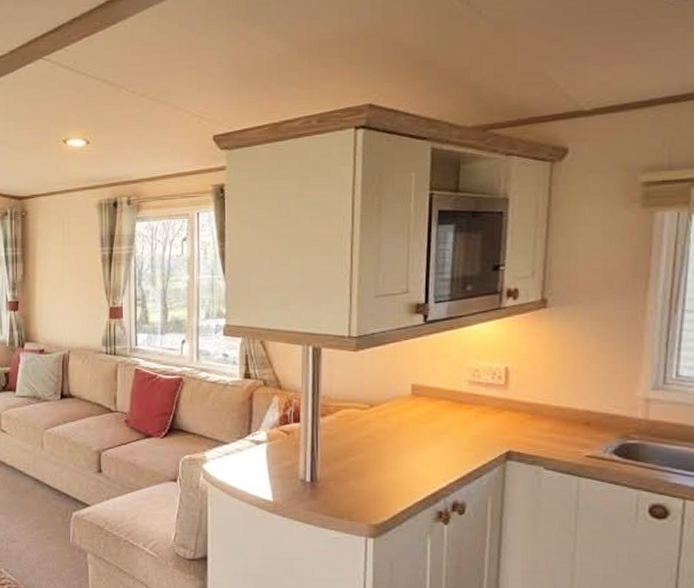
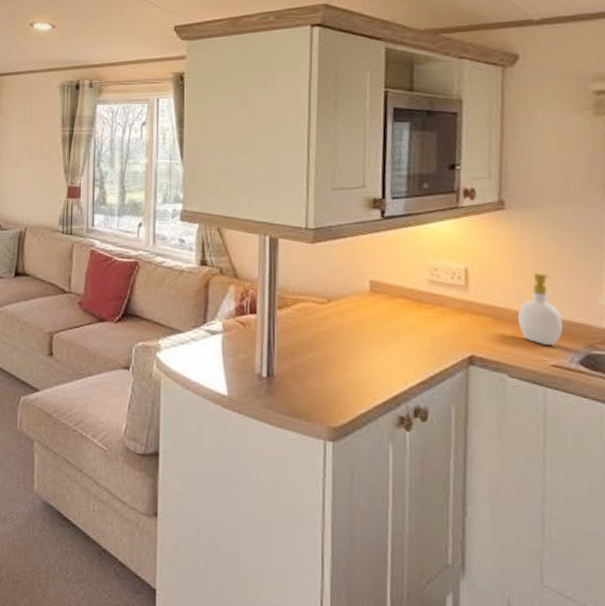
soap bottle: none [556,369,599,437] -> present [518,273,563,345]

